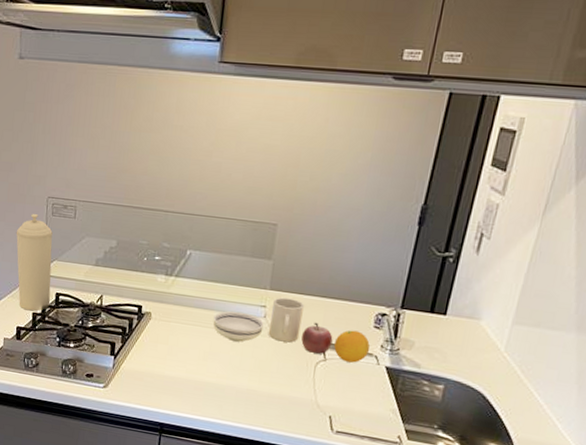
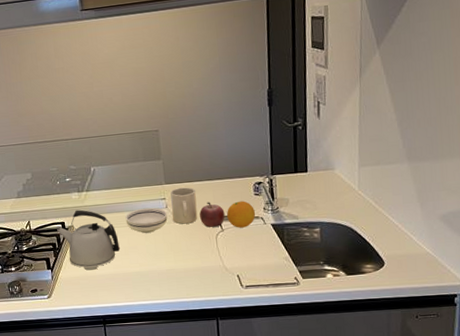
kettle: none [131,295,200,368] -> present [57,210,121,270]

